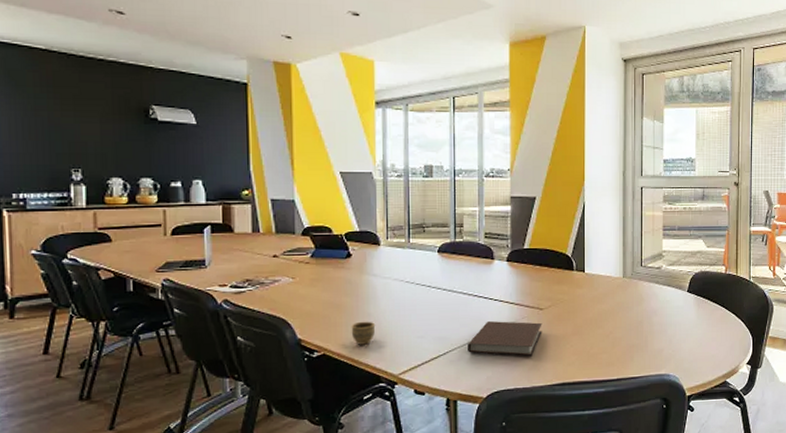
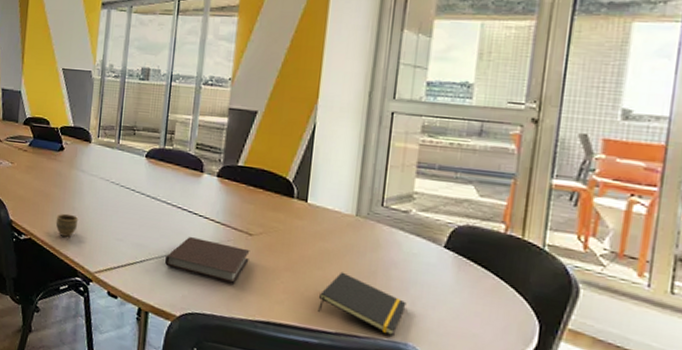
notepad: none [602,327,666,371] -> present [318,272,407,337]

